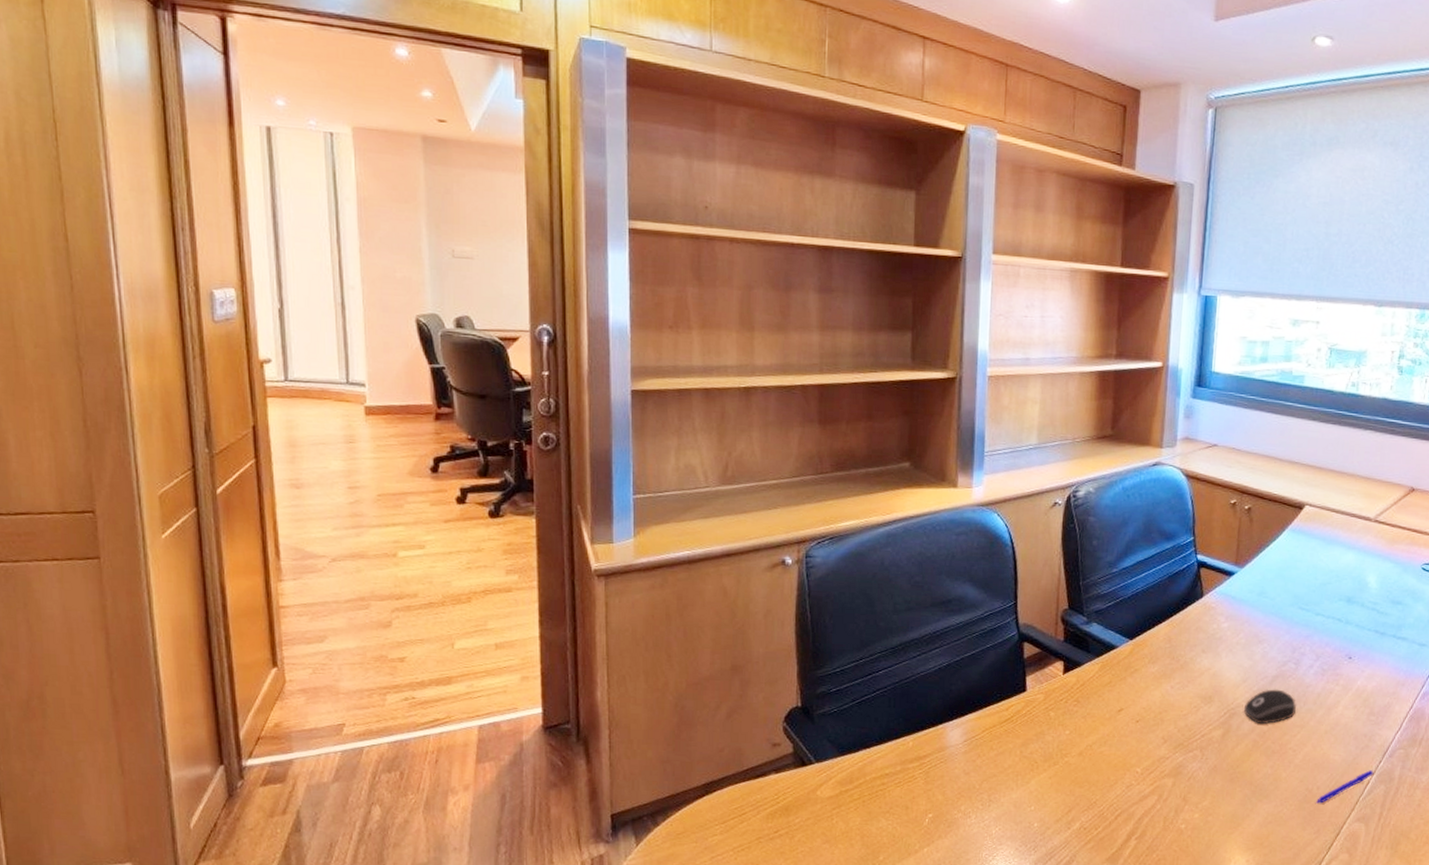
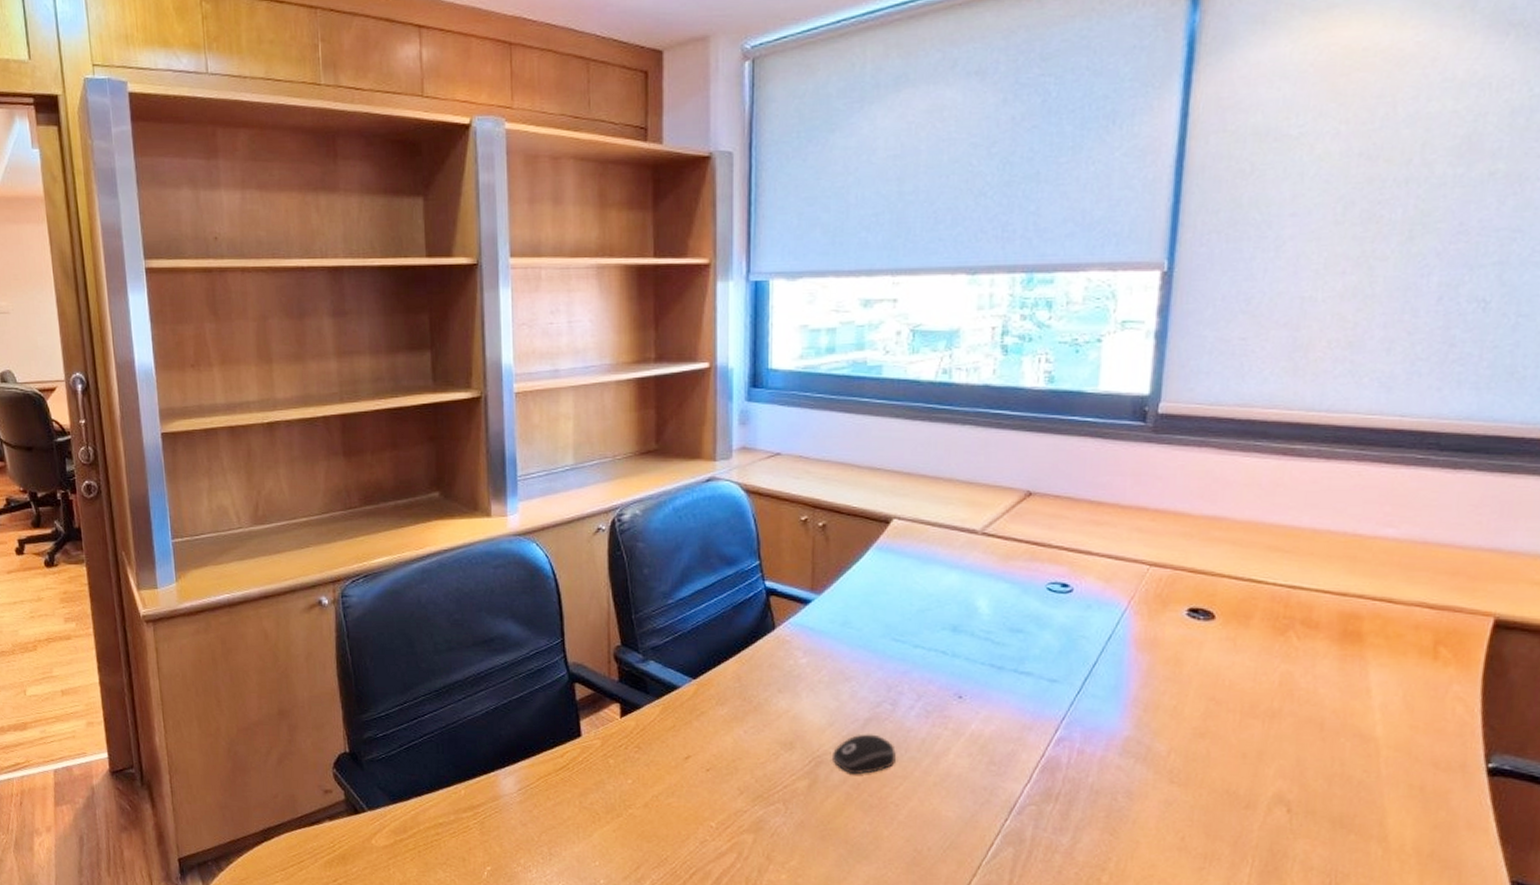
pen: present [1316,770,1374,804] -> none [928,829,999,867]

